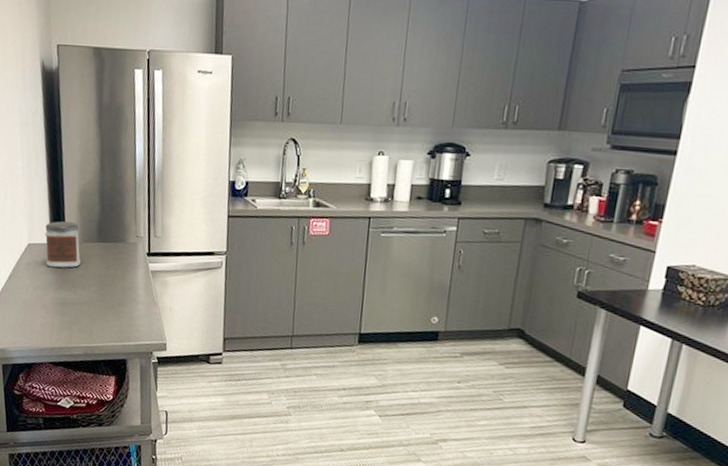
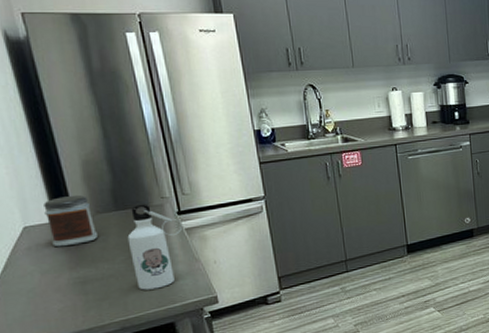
water bottle: none [103,239,150,324] -> present [127,204,183,290]

